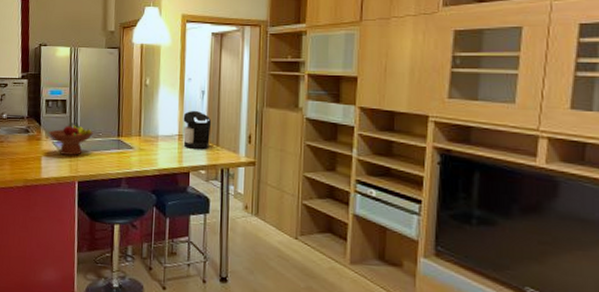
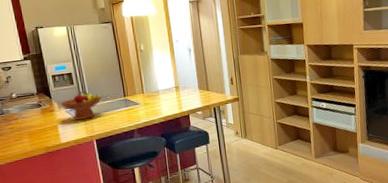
coffee maker: present [183,110,212,149] -> none [176,65,202,96]

